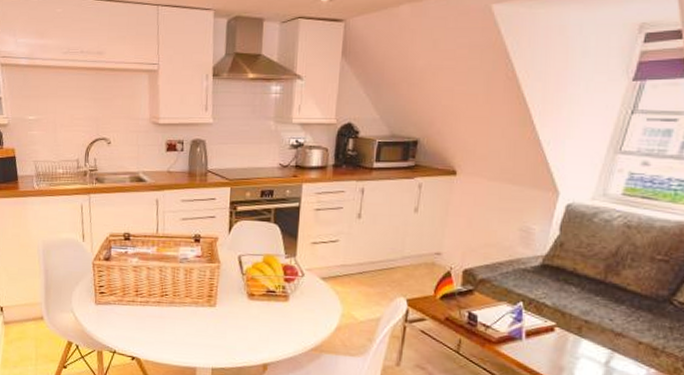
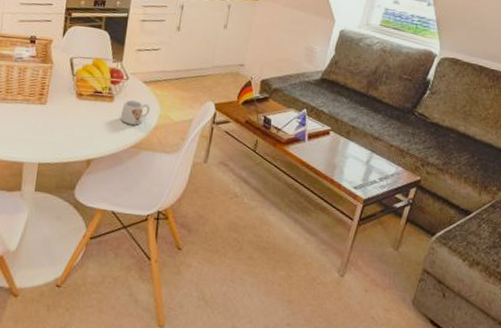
mug: none [298,298,331,326] -> present [121,99,151,125]

